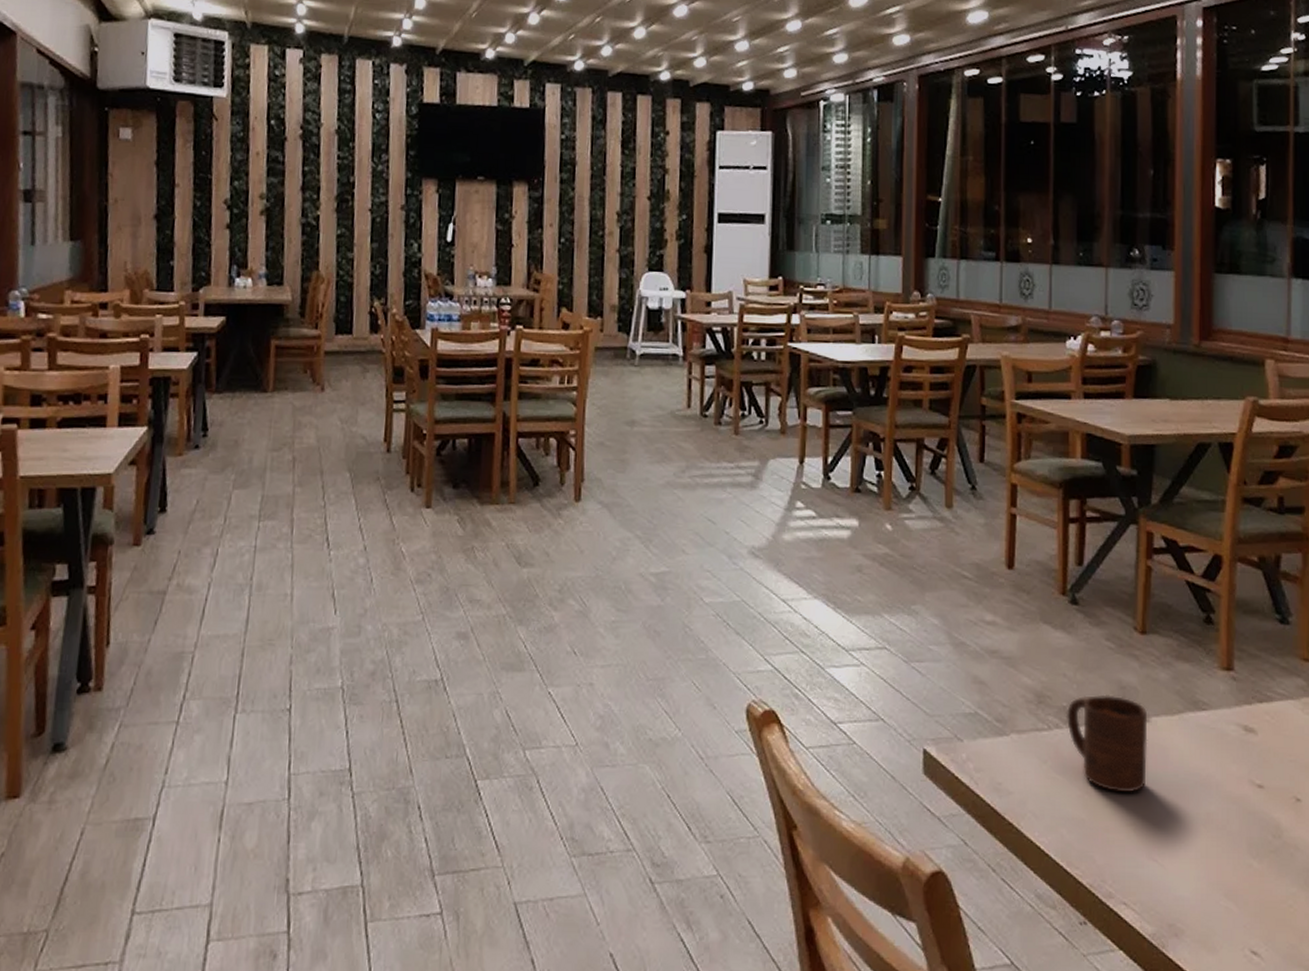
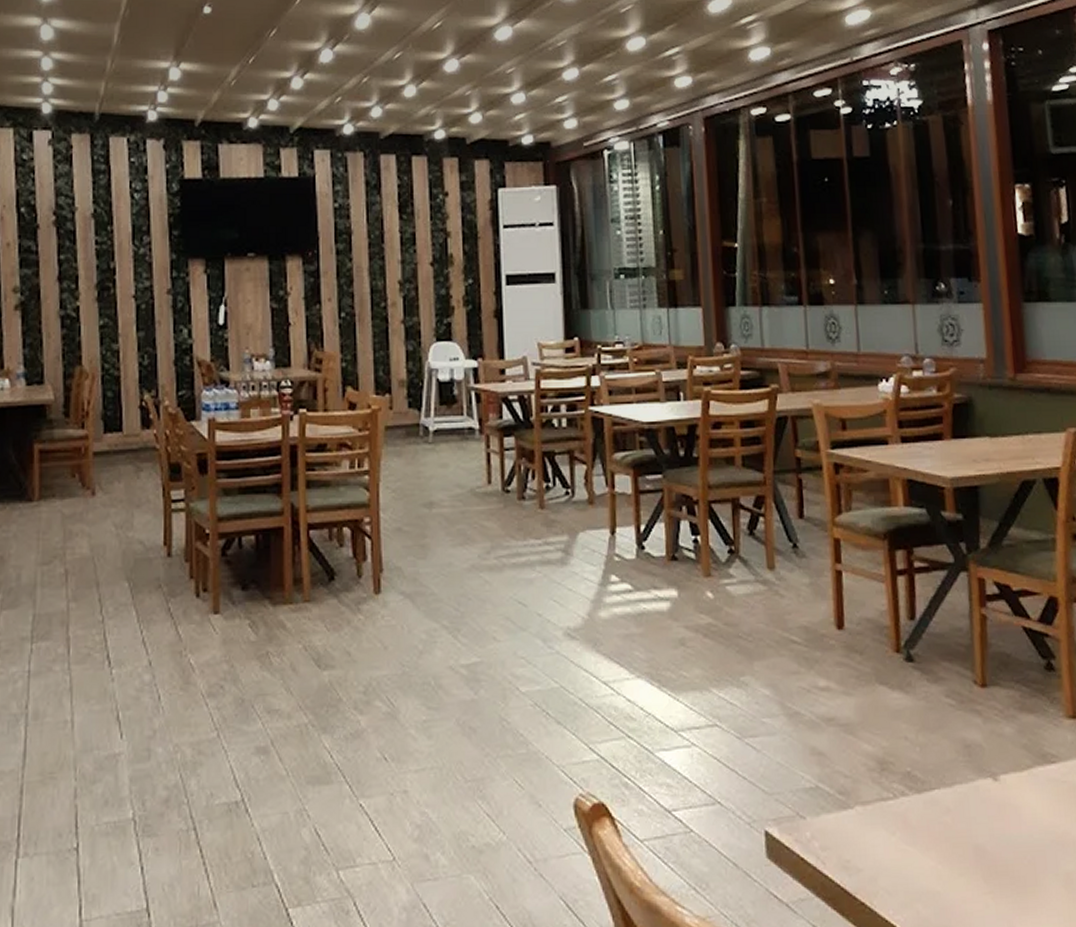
cup: present [1066,694,1148,793] -> none [911,755,1001,860]

